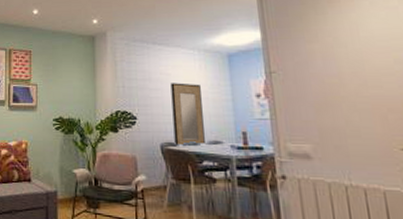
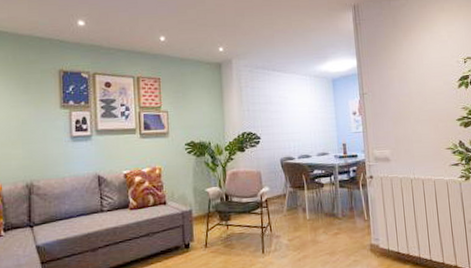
home mirror: present [170,83,205,144] -> none [288,105,315,158]

